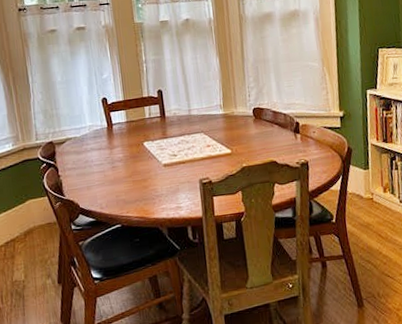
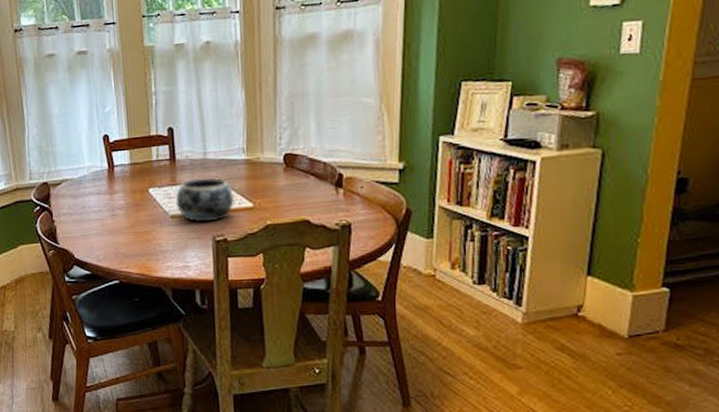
decorative bowl: none [167,130,216,169] -> present [175,177,234,222]

